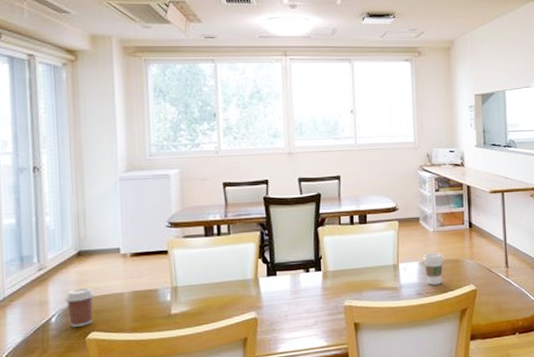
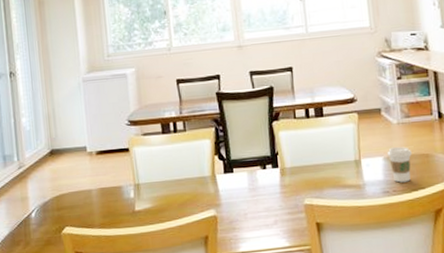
coffee cup: present [64,287,95,327] -> none [41,184,67,222]

